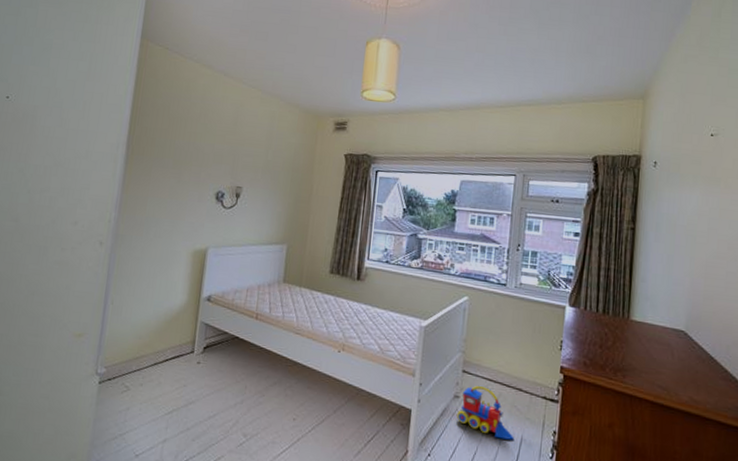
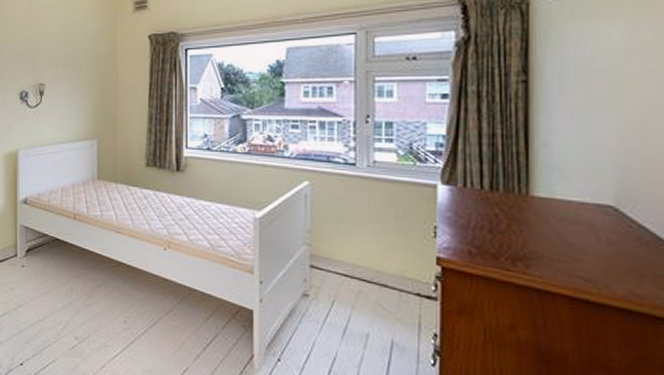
toy train: present [457,385,515,440] -> none [308,281,383,344]

